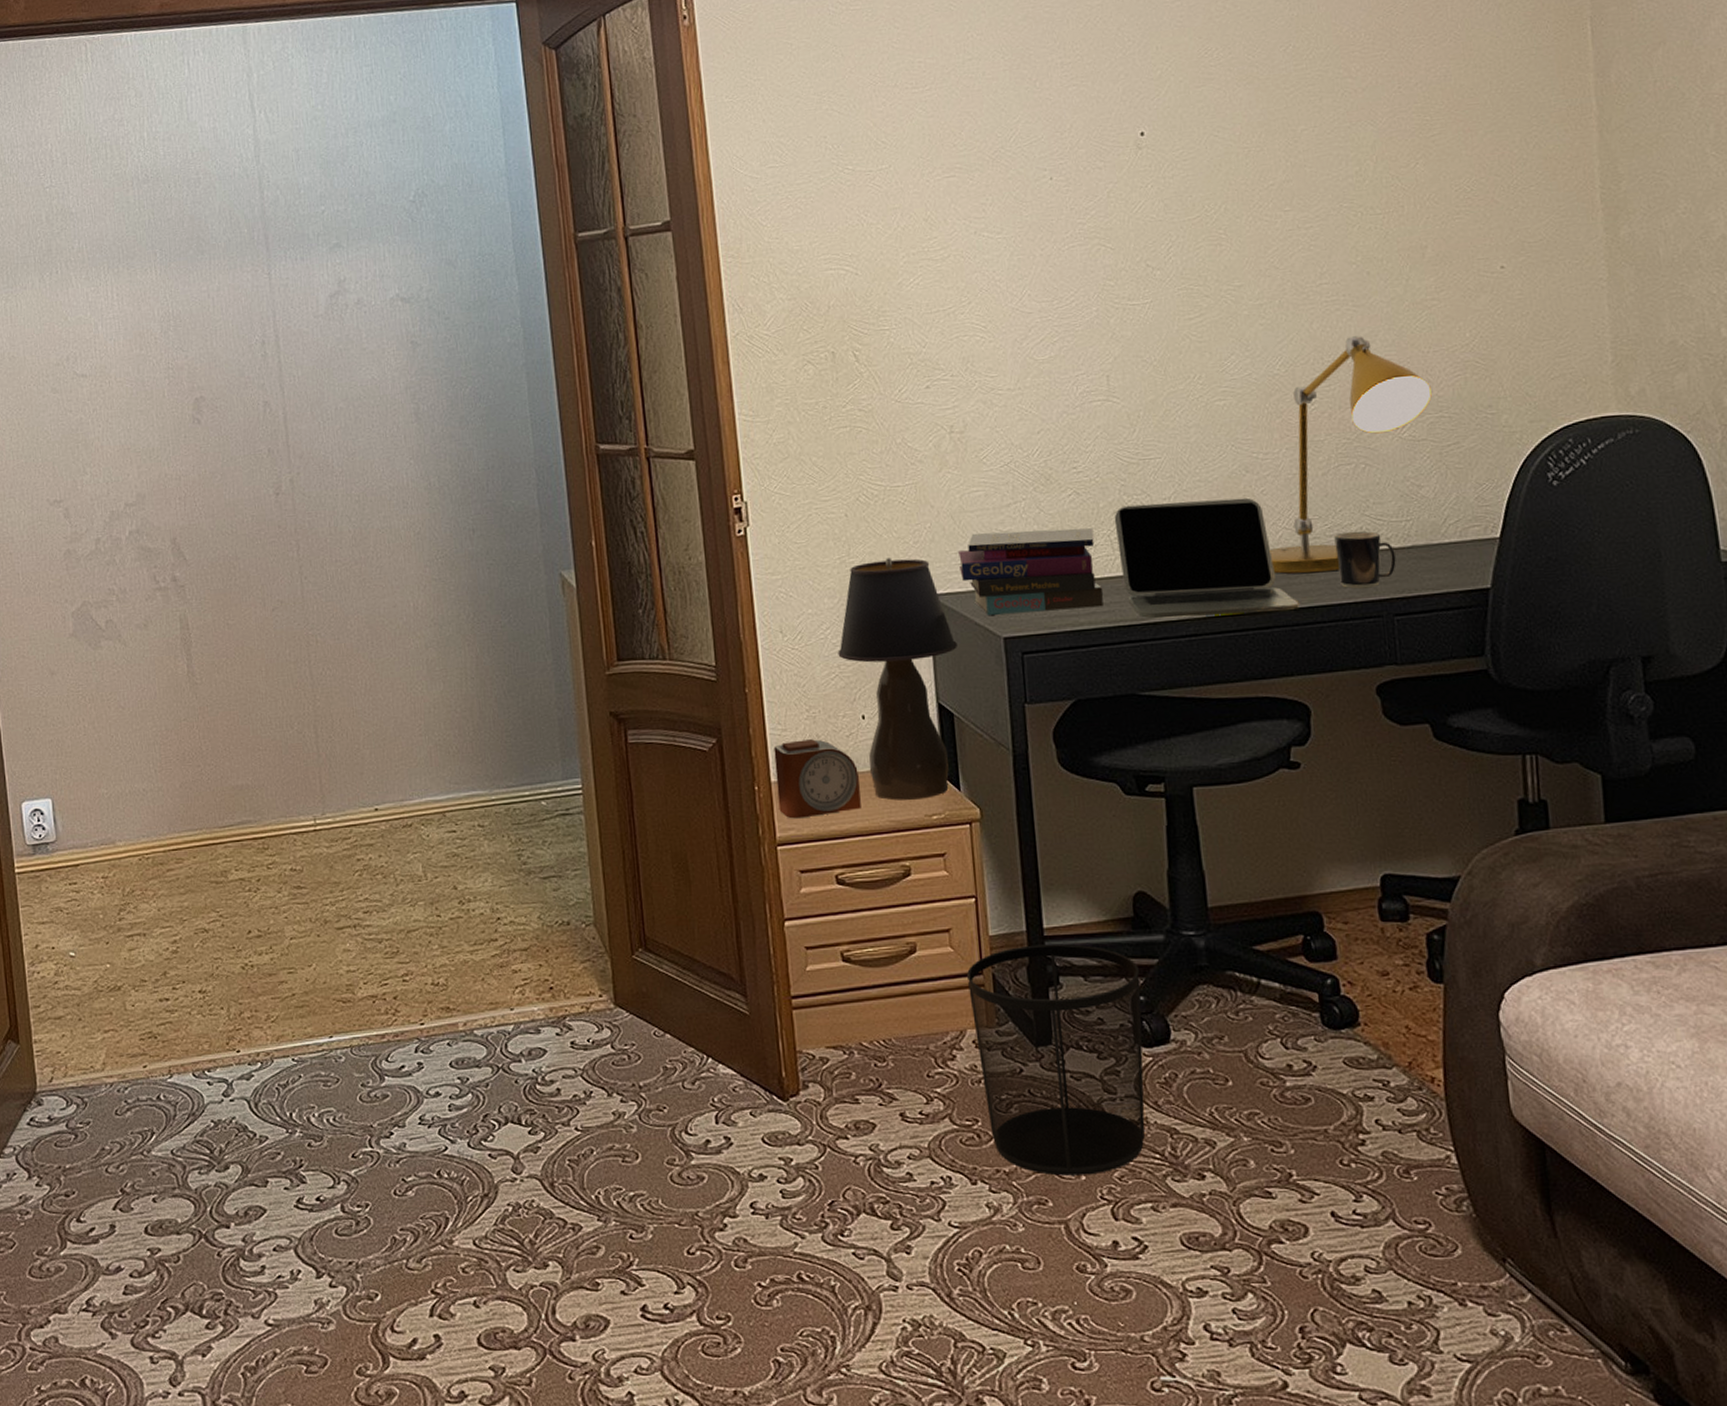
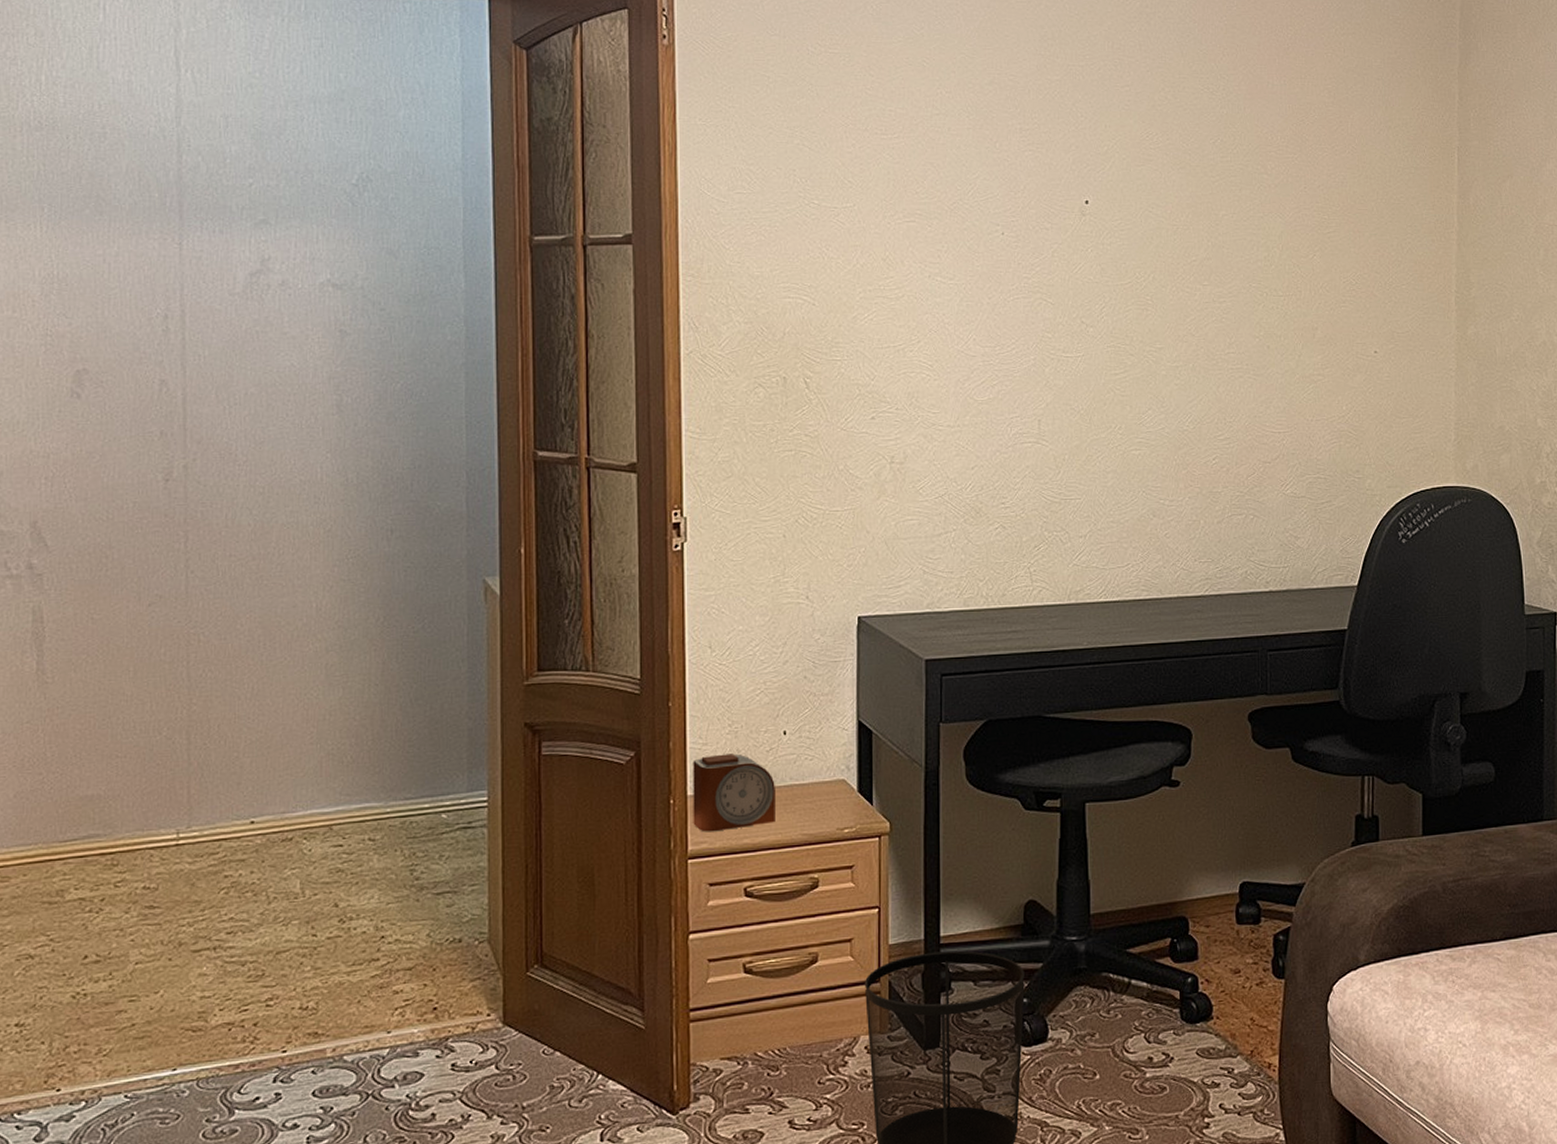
table lamp: present [837,558,959,801] -> none [765,579,882,815]
books: present [958,528,1104,615] -> none [889,559,1020,638]
laptop: present [1114,497,1299,619] -> none [1035,539,1189,647]
desk lamp: present [1269,336,1432,574] -> none [1168,401,1312,611]
mug: present [1334,531,1396,589] -> none [1223,574,1273,626]

